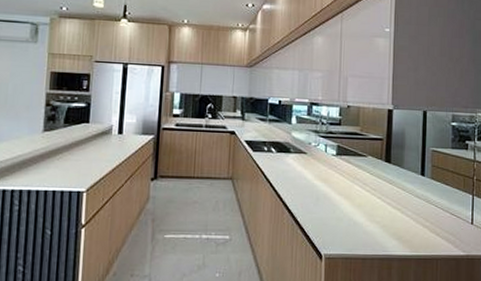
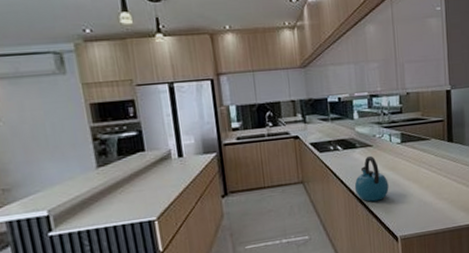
kettle: none [283,163,319,212] -> present [354,155,389,202]

